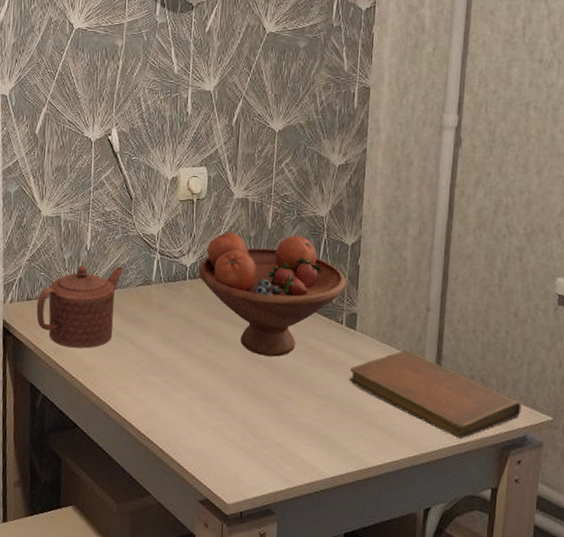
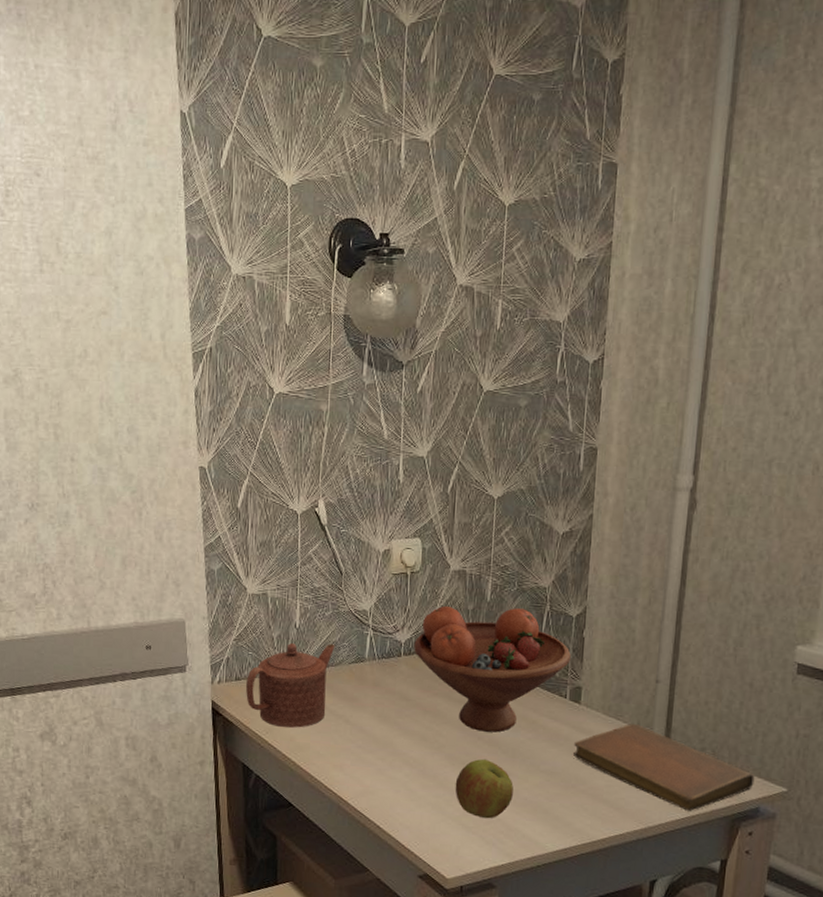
apple: none [236,383,292,444] -> present [455,759,513,819]

